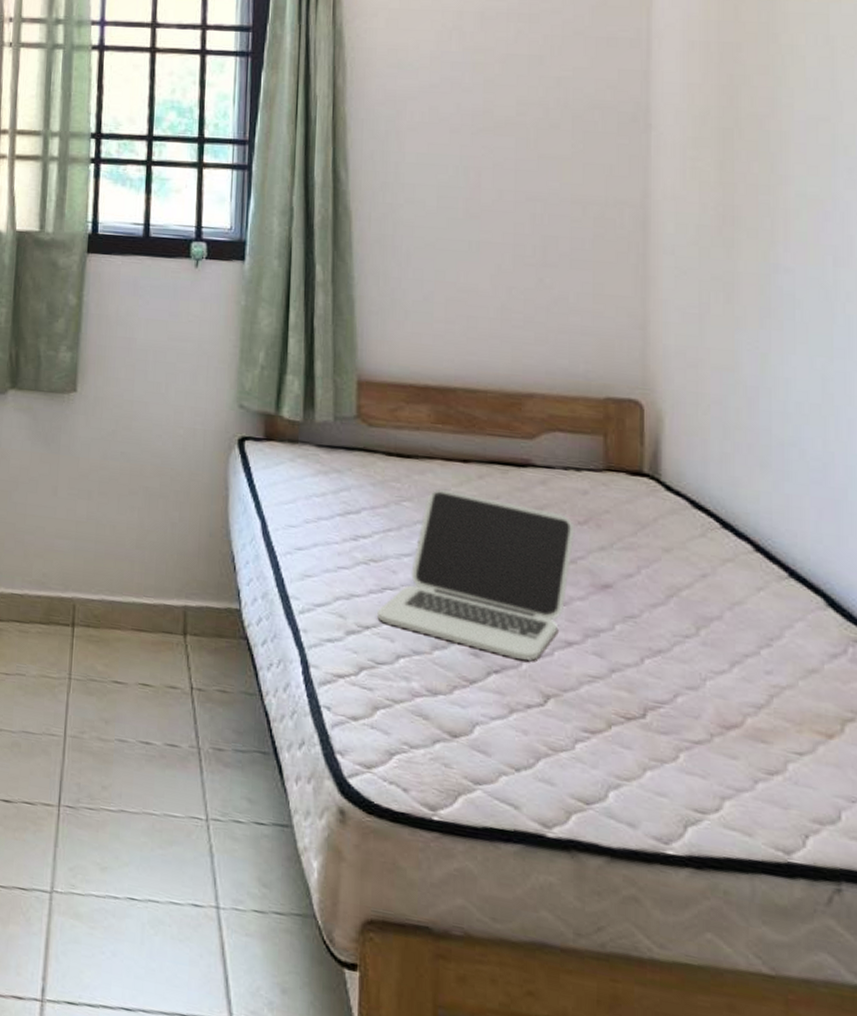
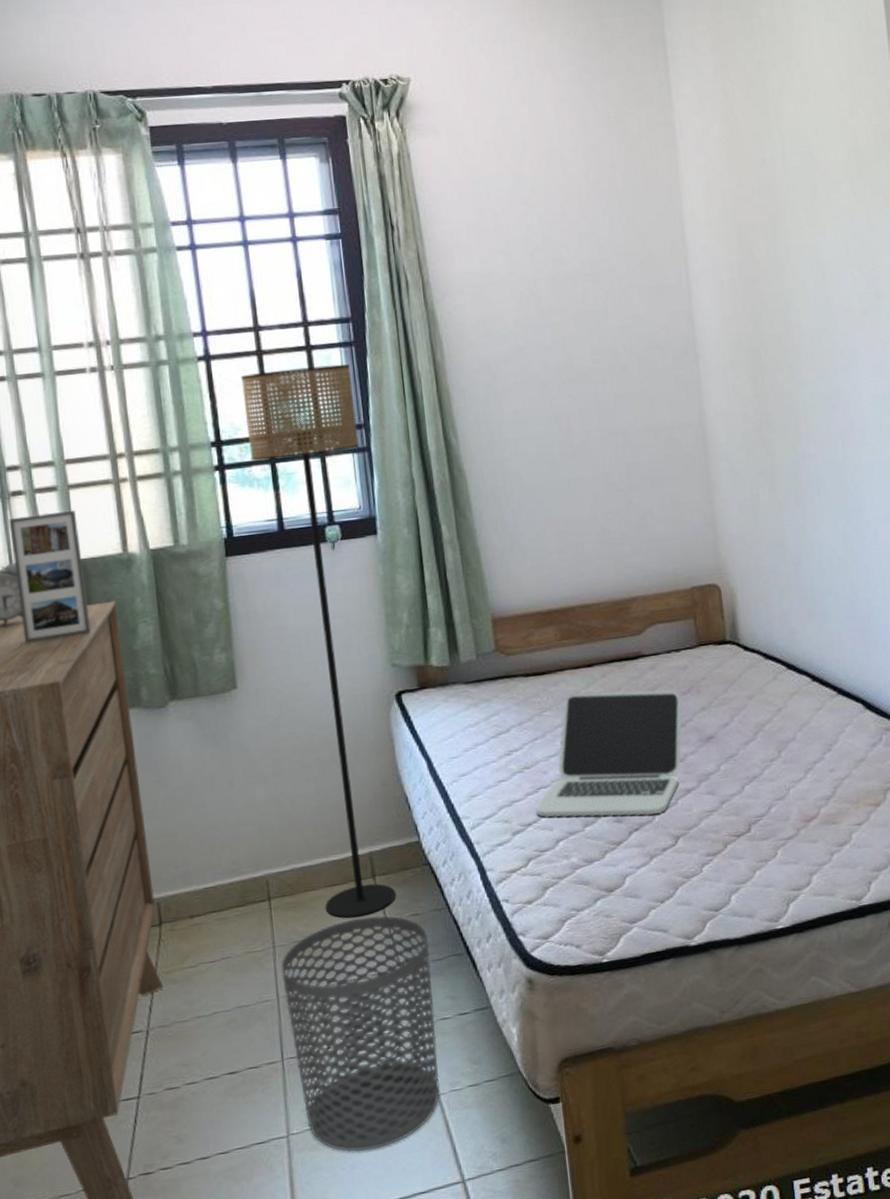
waste bin: none [72,673,233,946] -> present [281,916,440,1152]
floor lamp: none [127,70,243,676] -> present [241,364,396,918]

